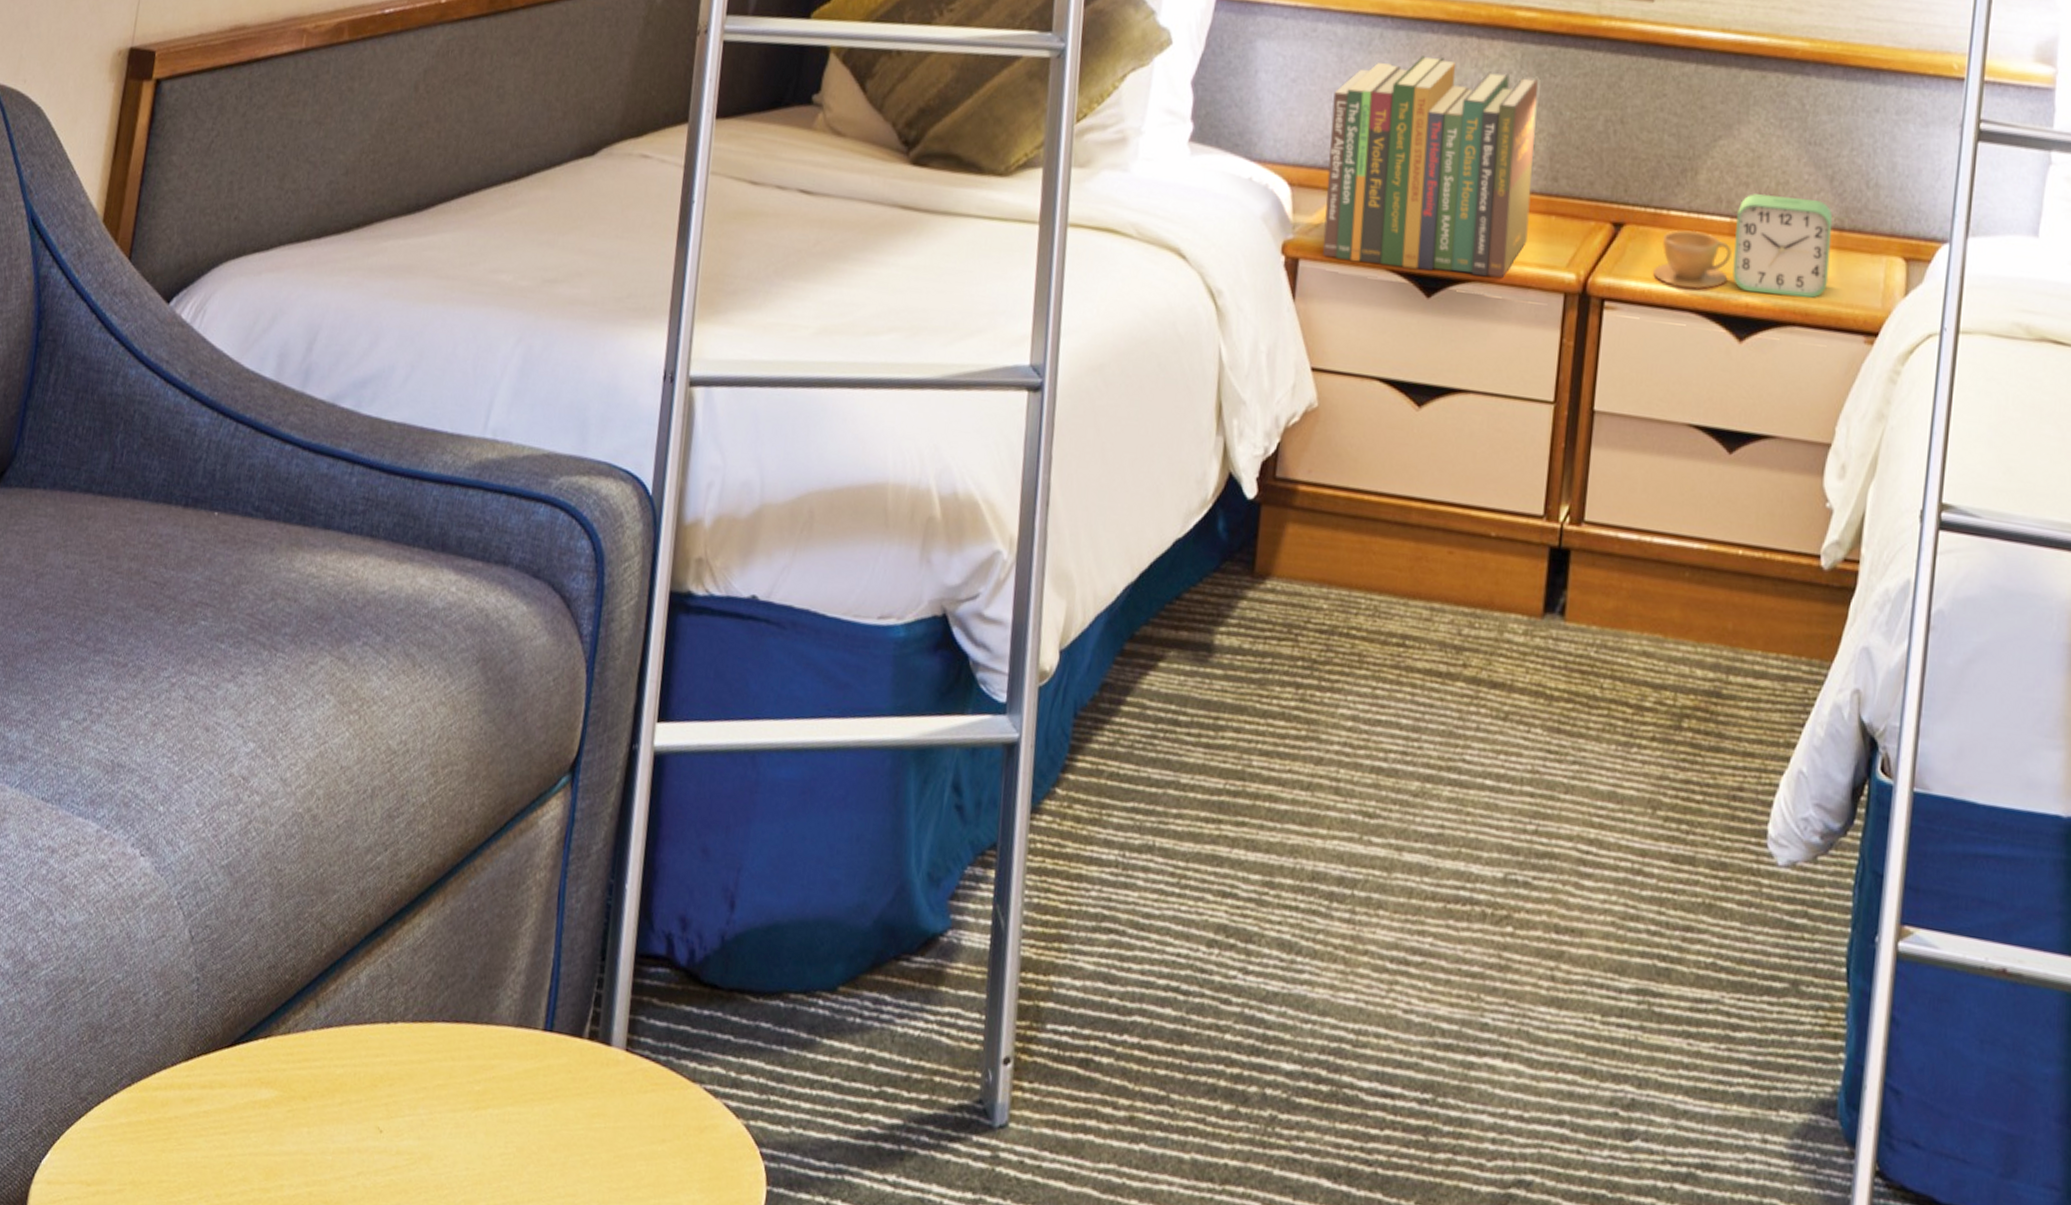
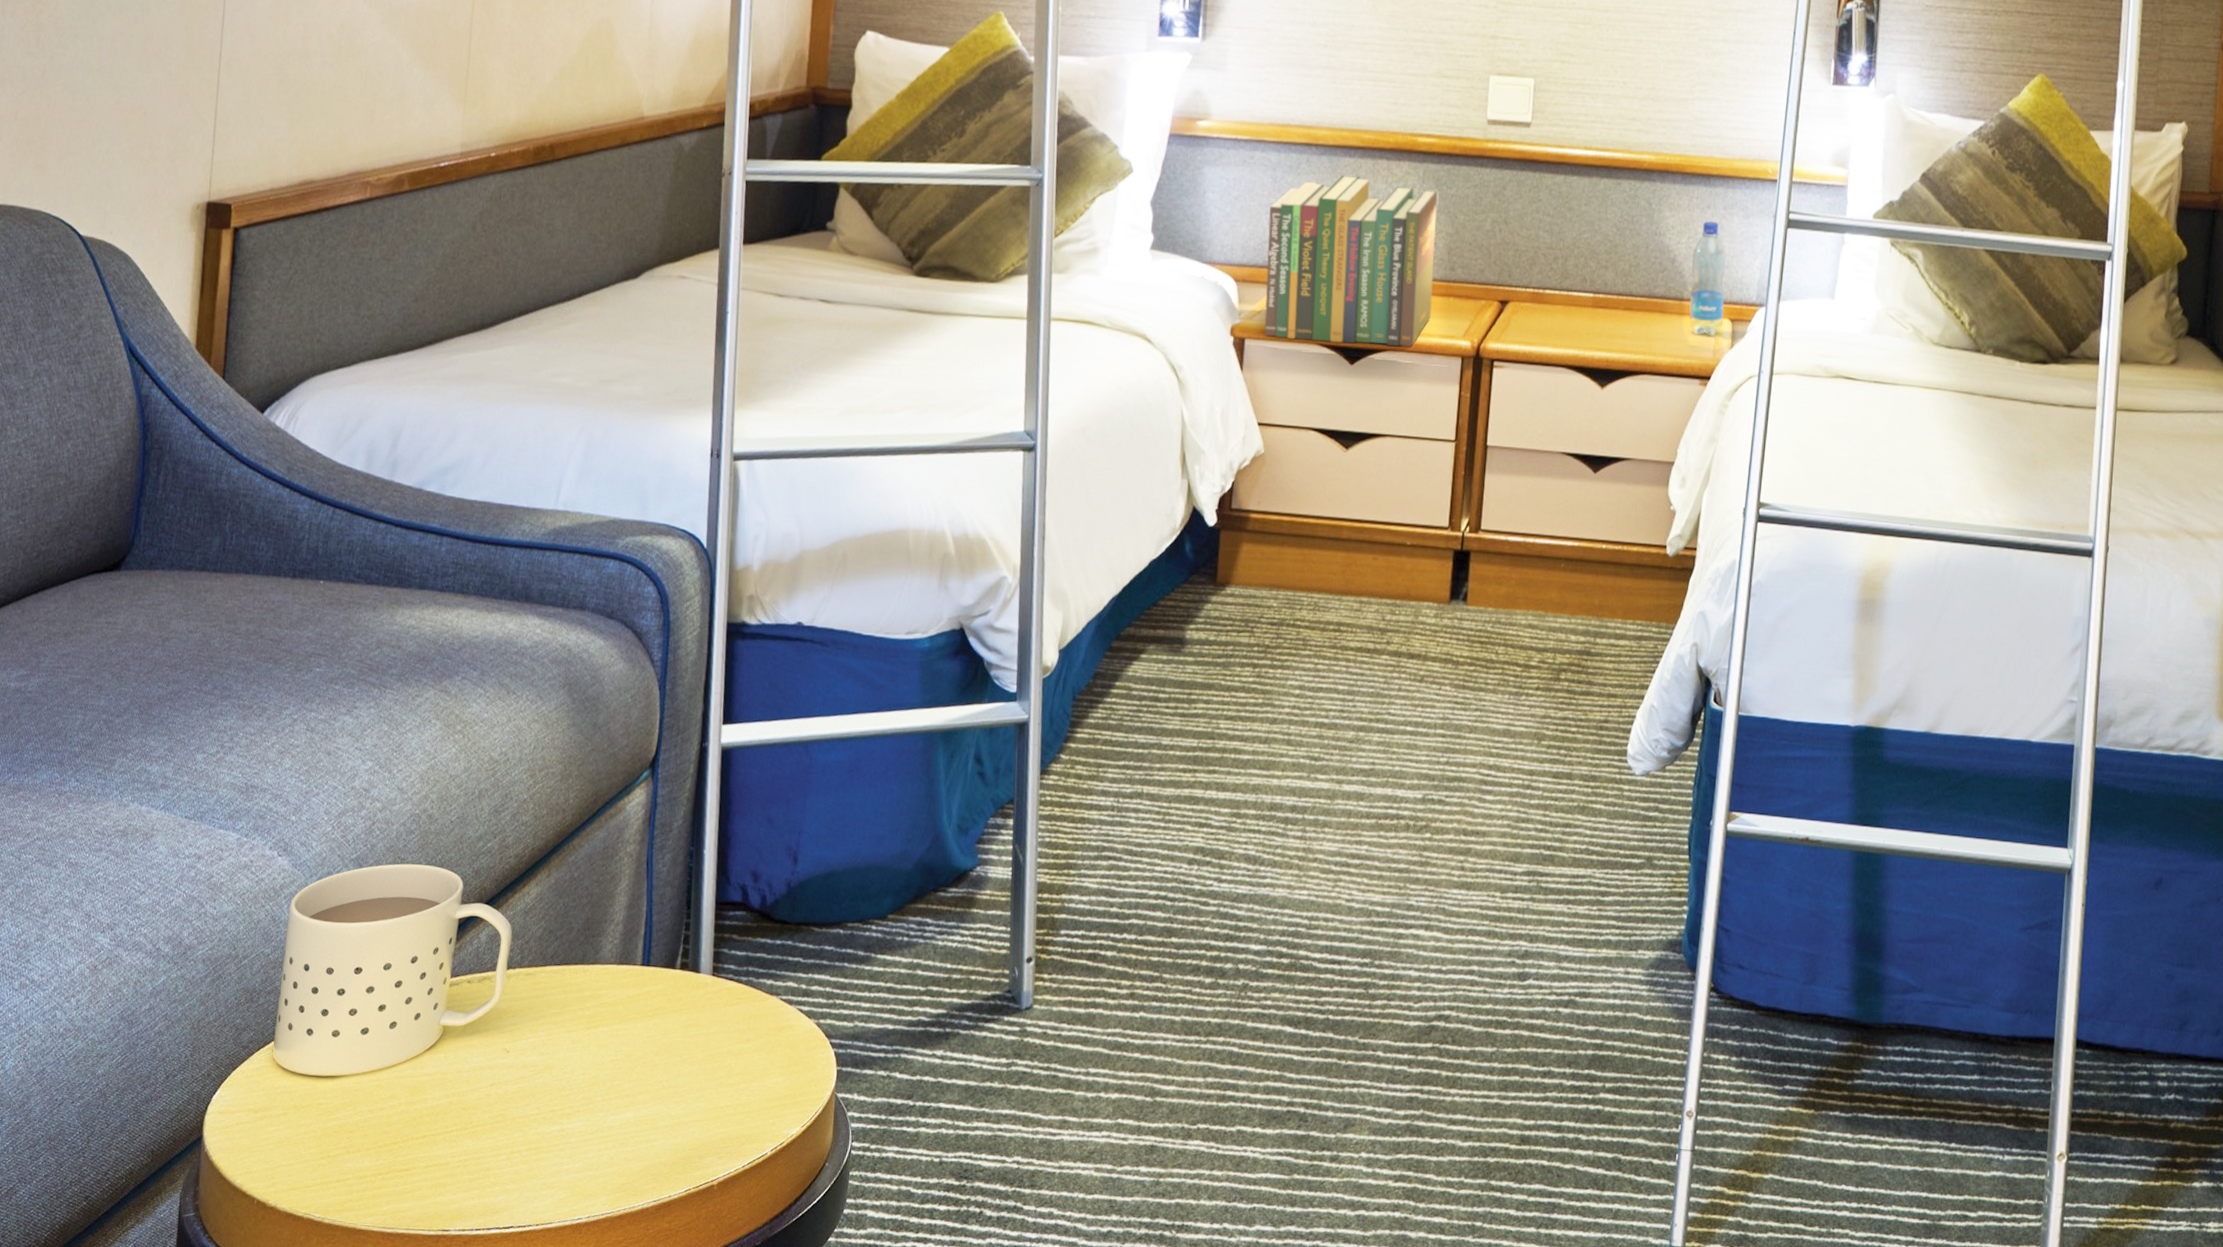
mug: none [112,875,397,1147] -> present [272,863,513,1077]
teacup: present [1652,230,1733,289] -> none [1532,304,1596,349]
alarm clock: present [1732,194,1833,298] -> none [1595,274,1675,352]
bottle: none [1851,128,1900,280] -> present [1689,221,1727,336]

